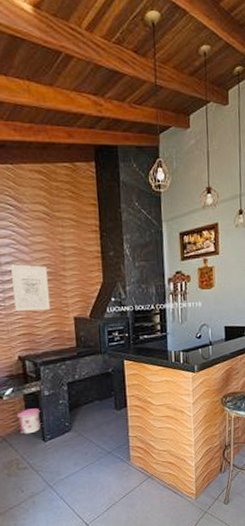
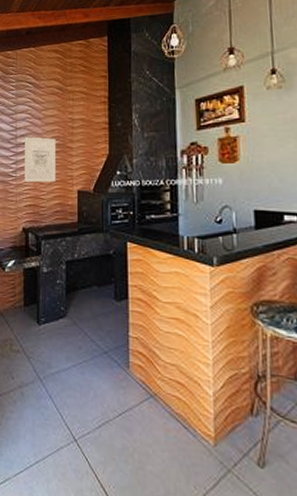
trash can: present [16,408,43,434] -> none [15,285,39,313]

